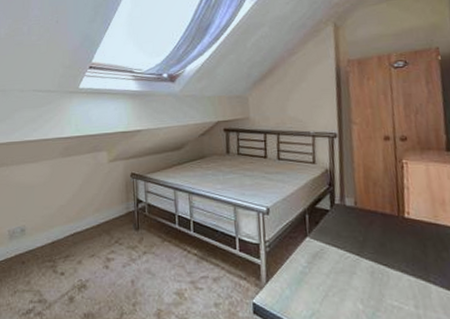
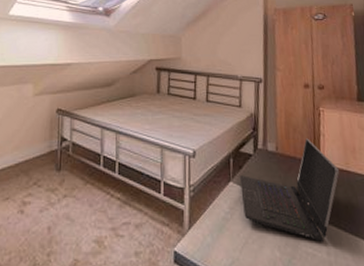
laptop computer: none [317,192,428,295] -> present [240,138,340,242]

